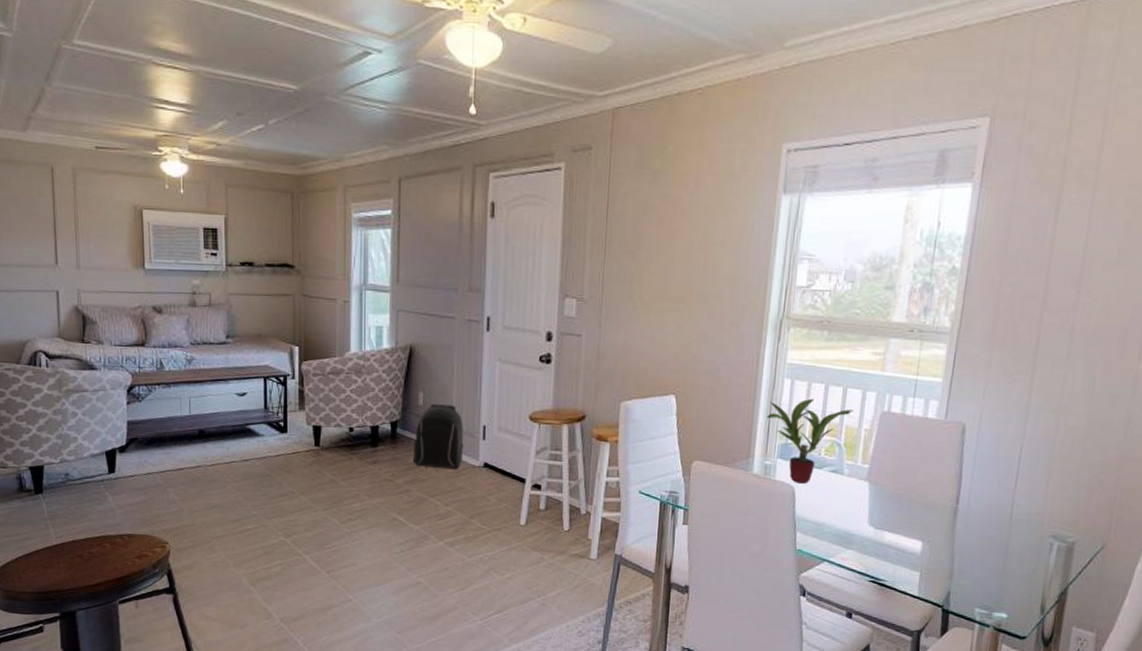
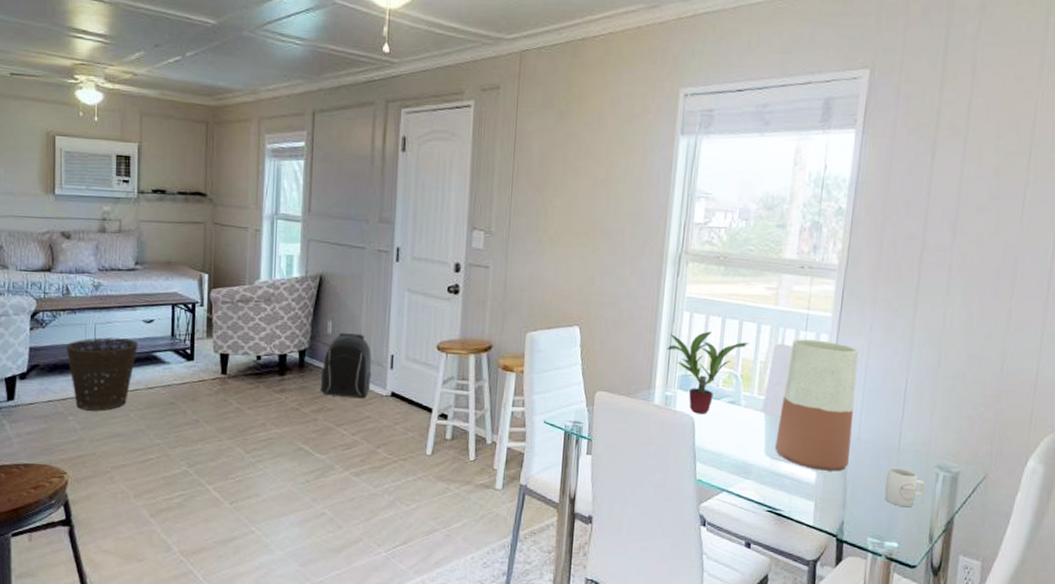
basket: none [162,410,232,483] -> present [66,337,138,411]
vase: none [879,405,971,541] -> present [775,339,859,471]
mug: none [994,537,1039,578] -> present [884,467,926,508]

